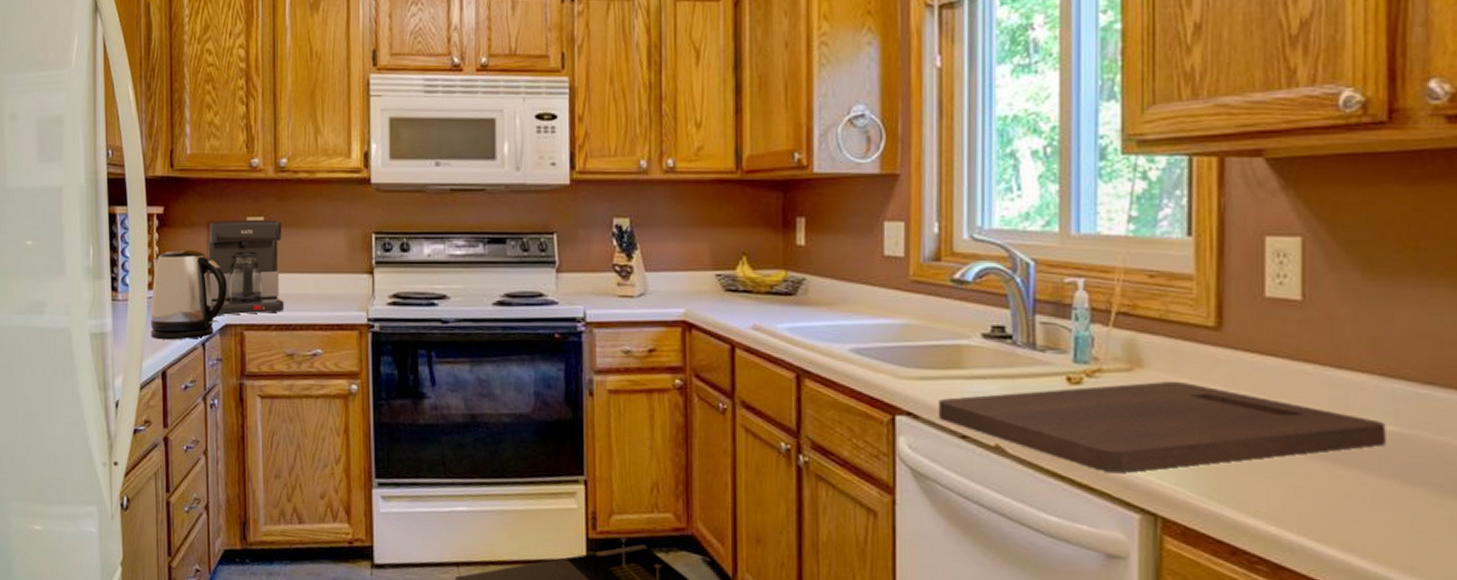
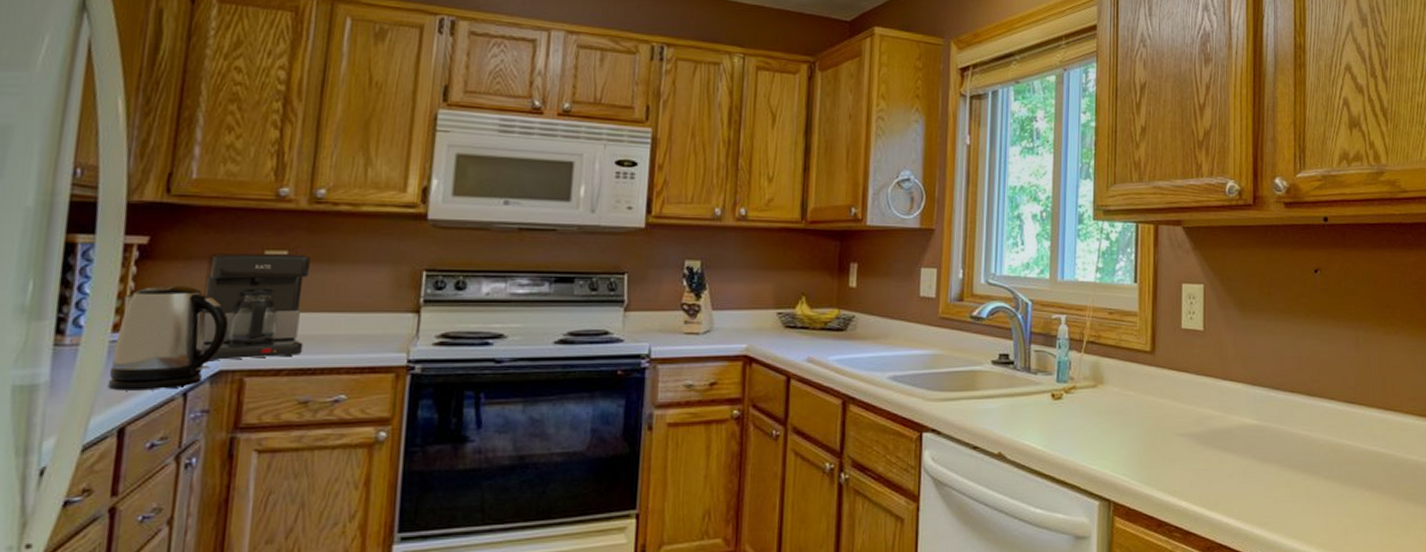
cutting board: present [938,381,1386,473] -> none [956,393,1251,469]

